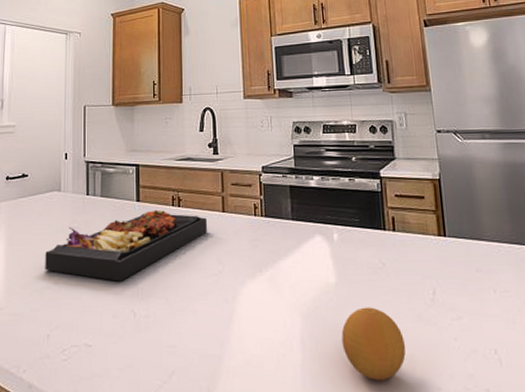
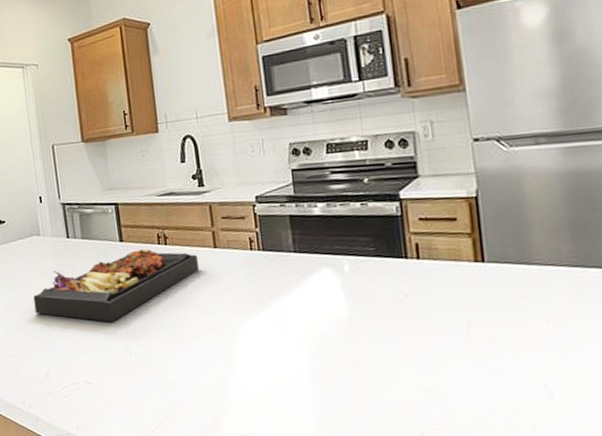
fruit: present [341,307,406,380] -> none [357,341,434,415]

